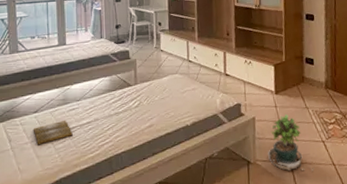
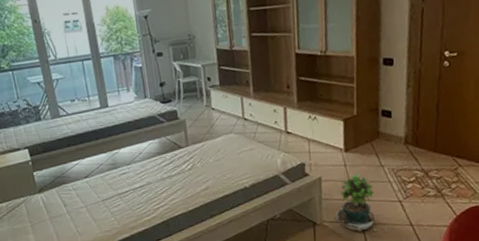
book: present [33,120,73,146] -> none [86,184,127,210]

